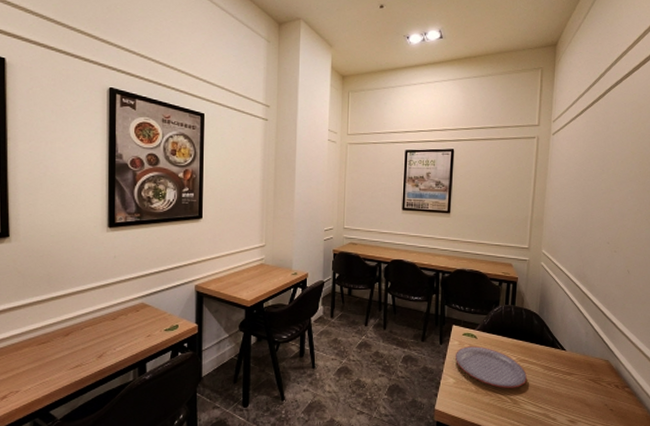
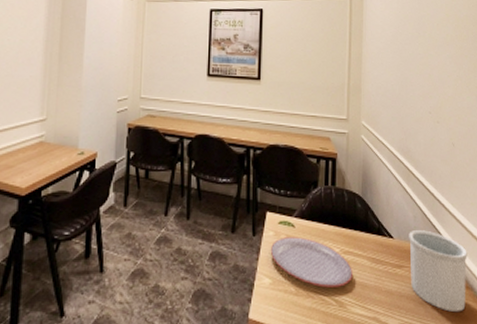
utensil holder: none [579,345,634,412] -> present [409,230,468,312]

